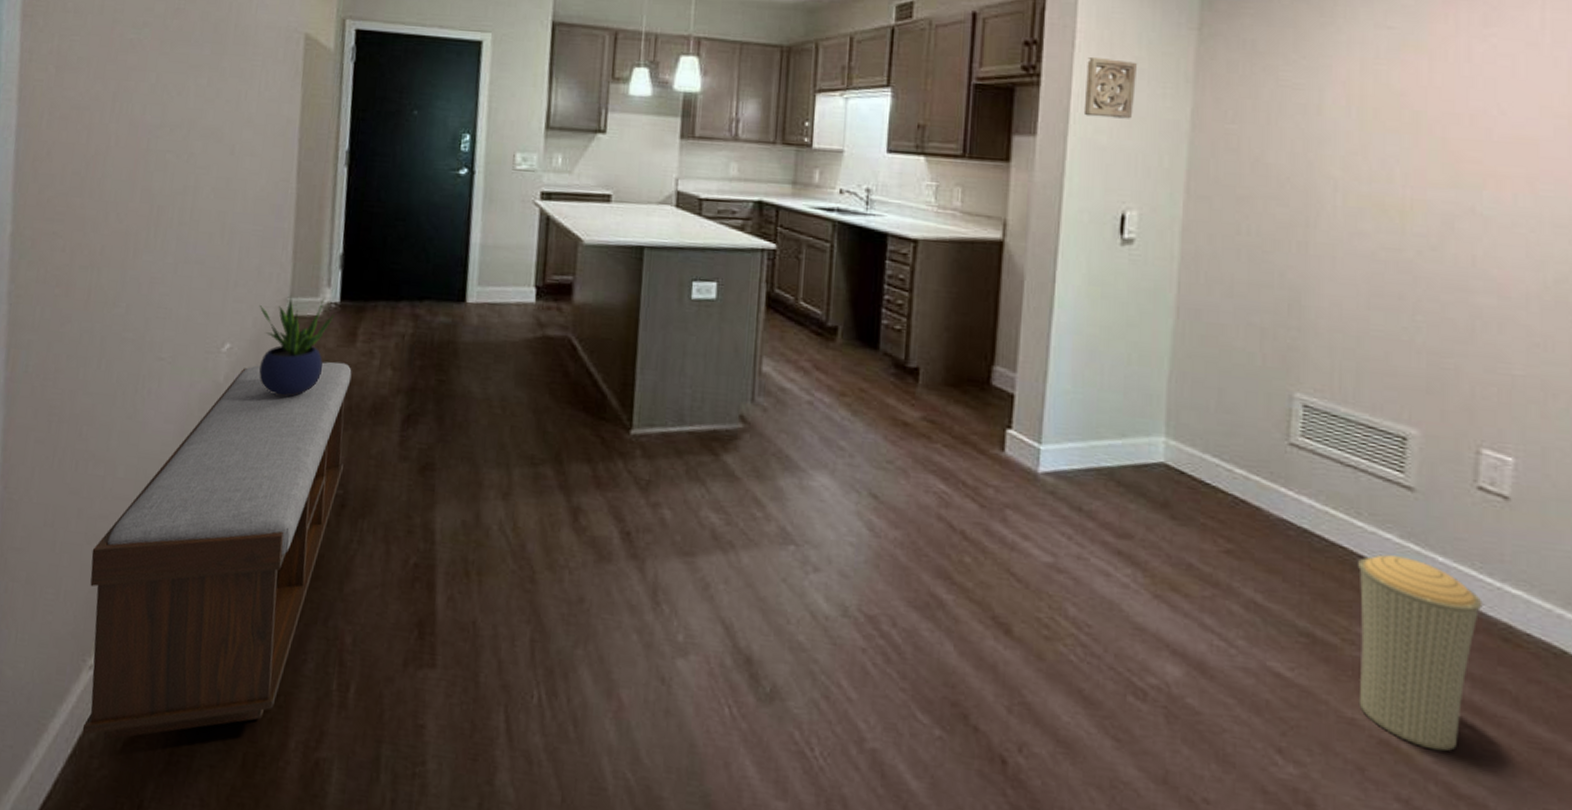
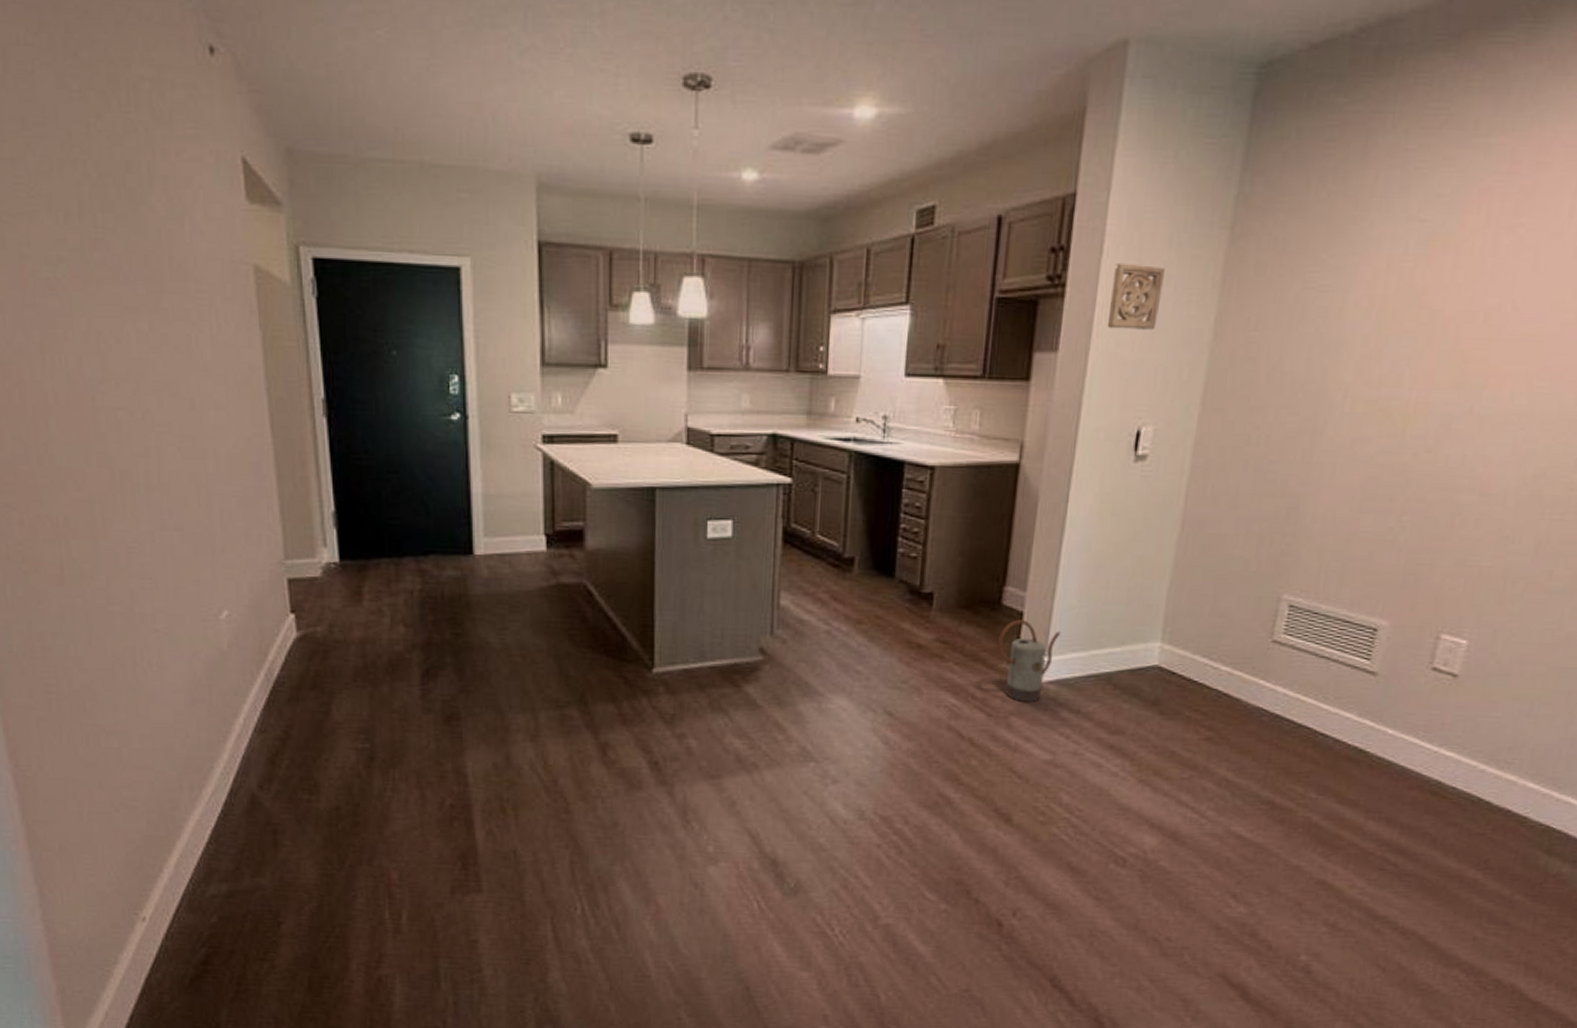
bench: present [82,361,352,740] -> none [122,622,367,978]
potted plant: present [259,295,335,397] -> none [252,558,336,659]
watering can: none [989,402,1056,495] -> present [998,619,1062,702]
trash can: present [1358,554,1483,752] -> none [1304,731,1420,885]

